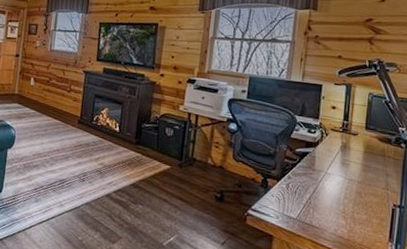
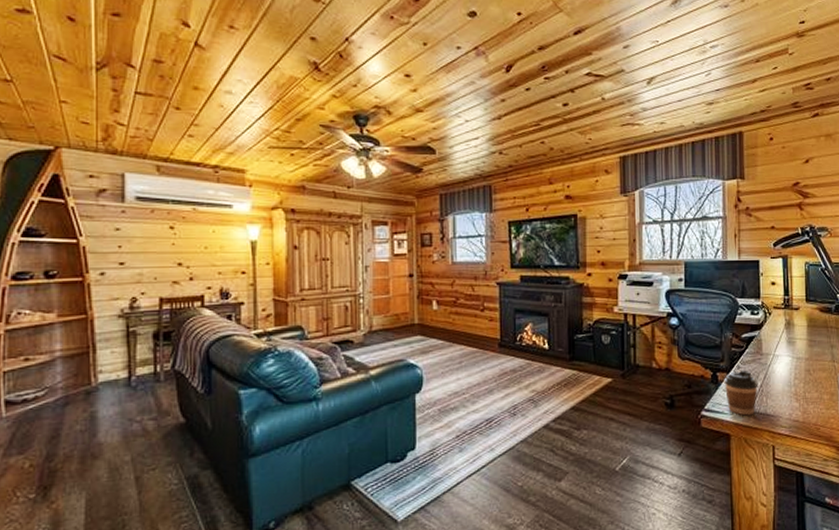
coffee cup: none [273,180,307,223] -> present [724,370,759,416]

